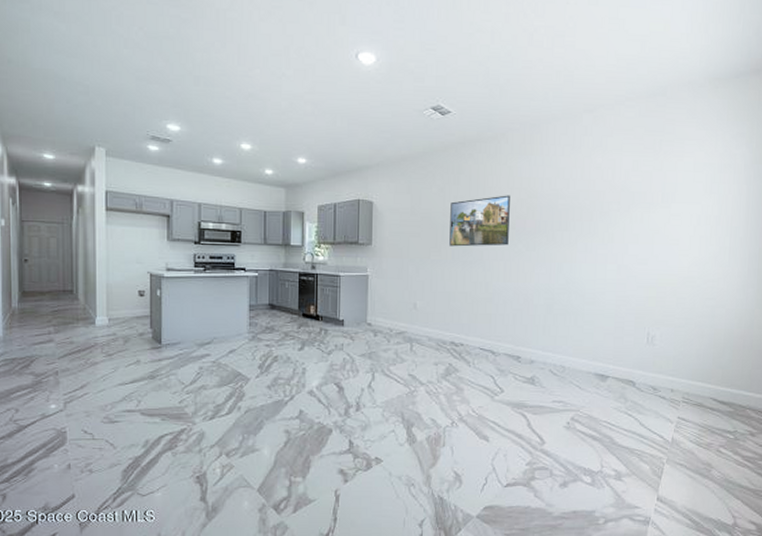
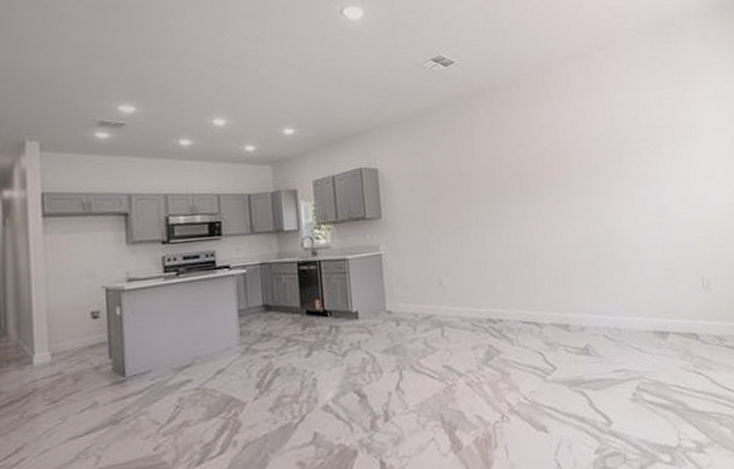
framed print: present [449,195,510,247] -> none [466,145,537,209]

